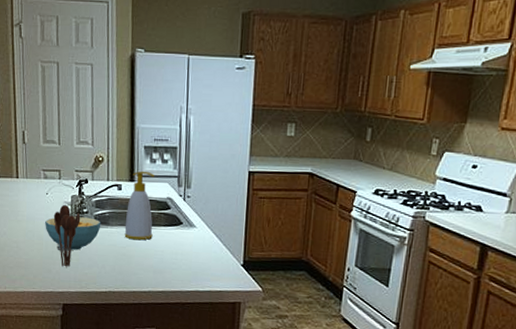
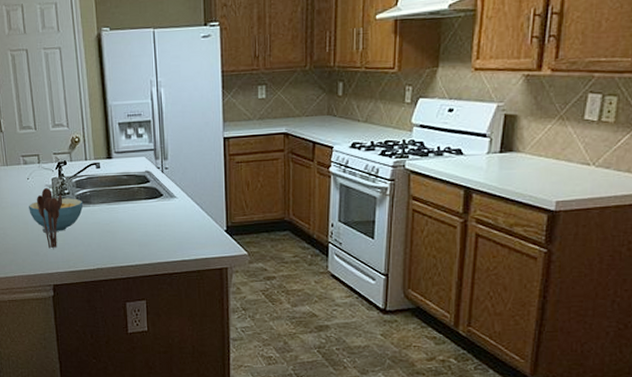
soap bottle: present [124,171,155,241] -> none [106,147,135,216]

